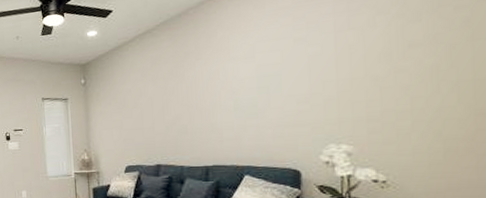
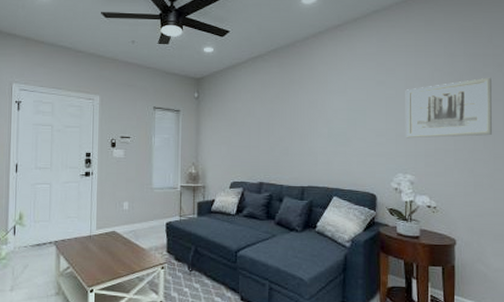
wall art: none [334,10,471,102] -> present [405,77,492,139]

